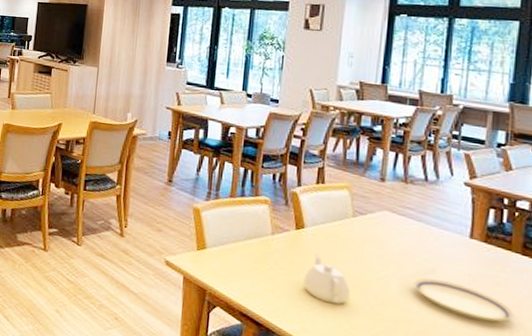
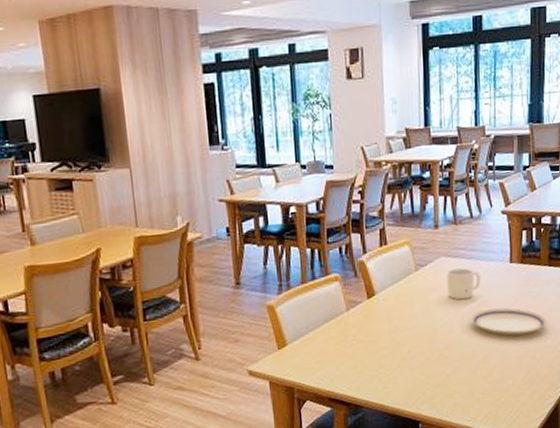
teapot: present [303,253,350,305] -> none [381,316,422,362]
mug: none [387,225,430,262] -> present [446,268,480,300]

